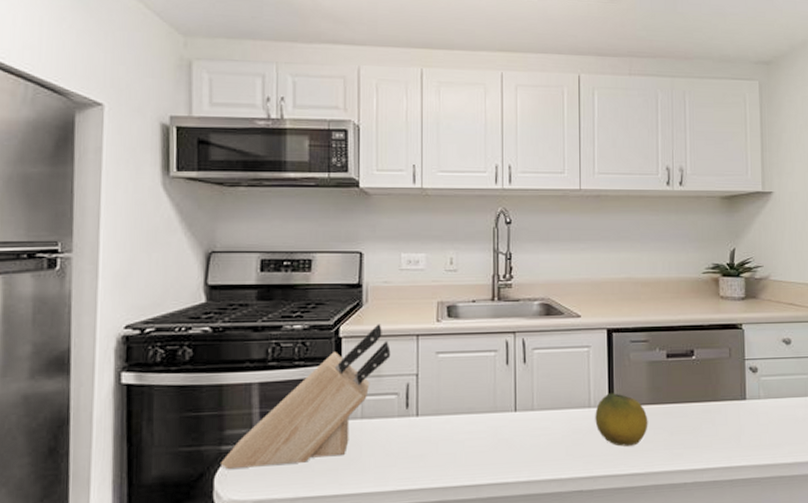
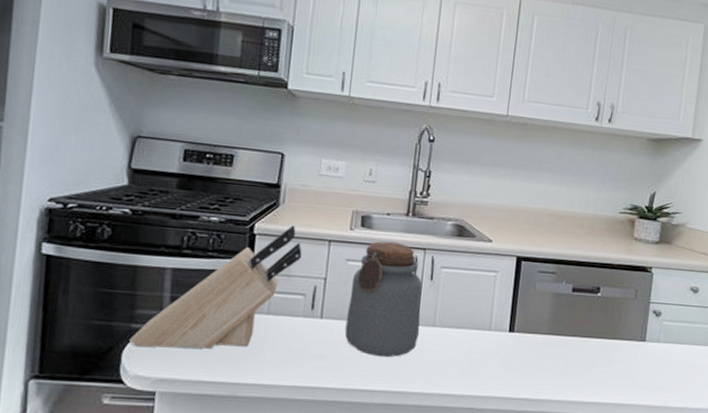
jar: none [443,329,519,449] -> present [344,241,423,358]
fruit: present [595,393,648,447] -> none [493,319,546,372]

